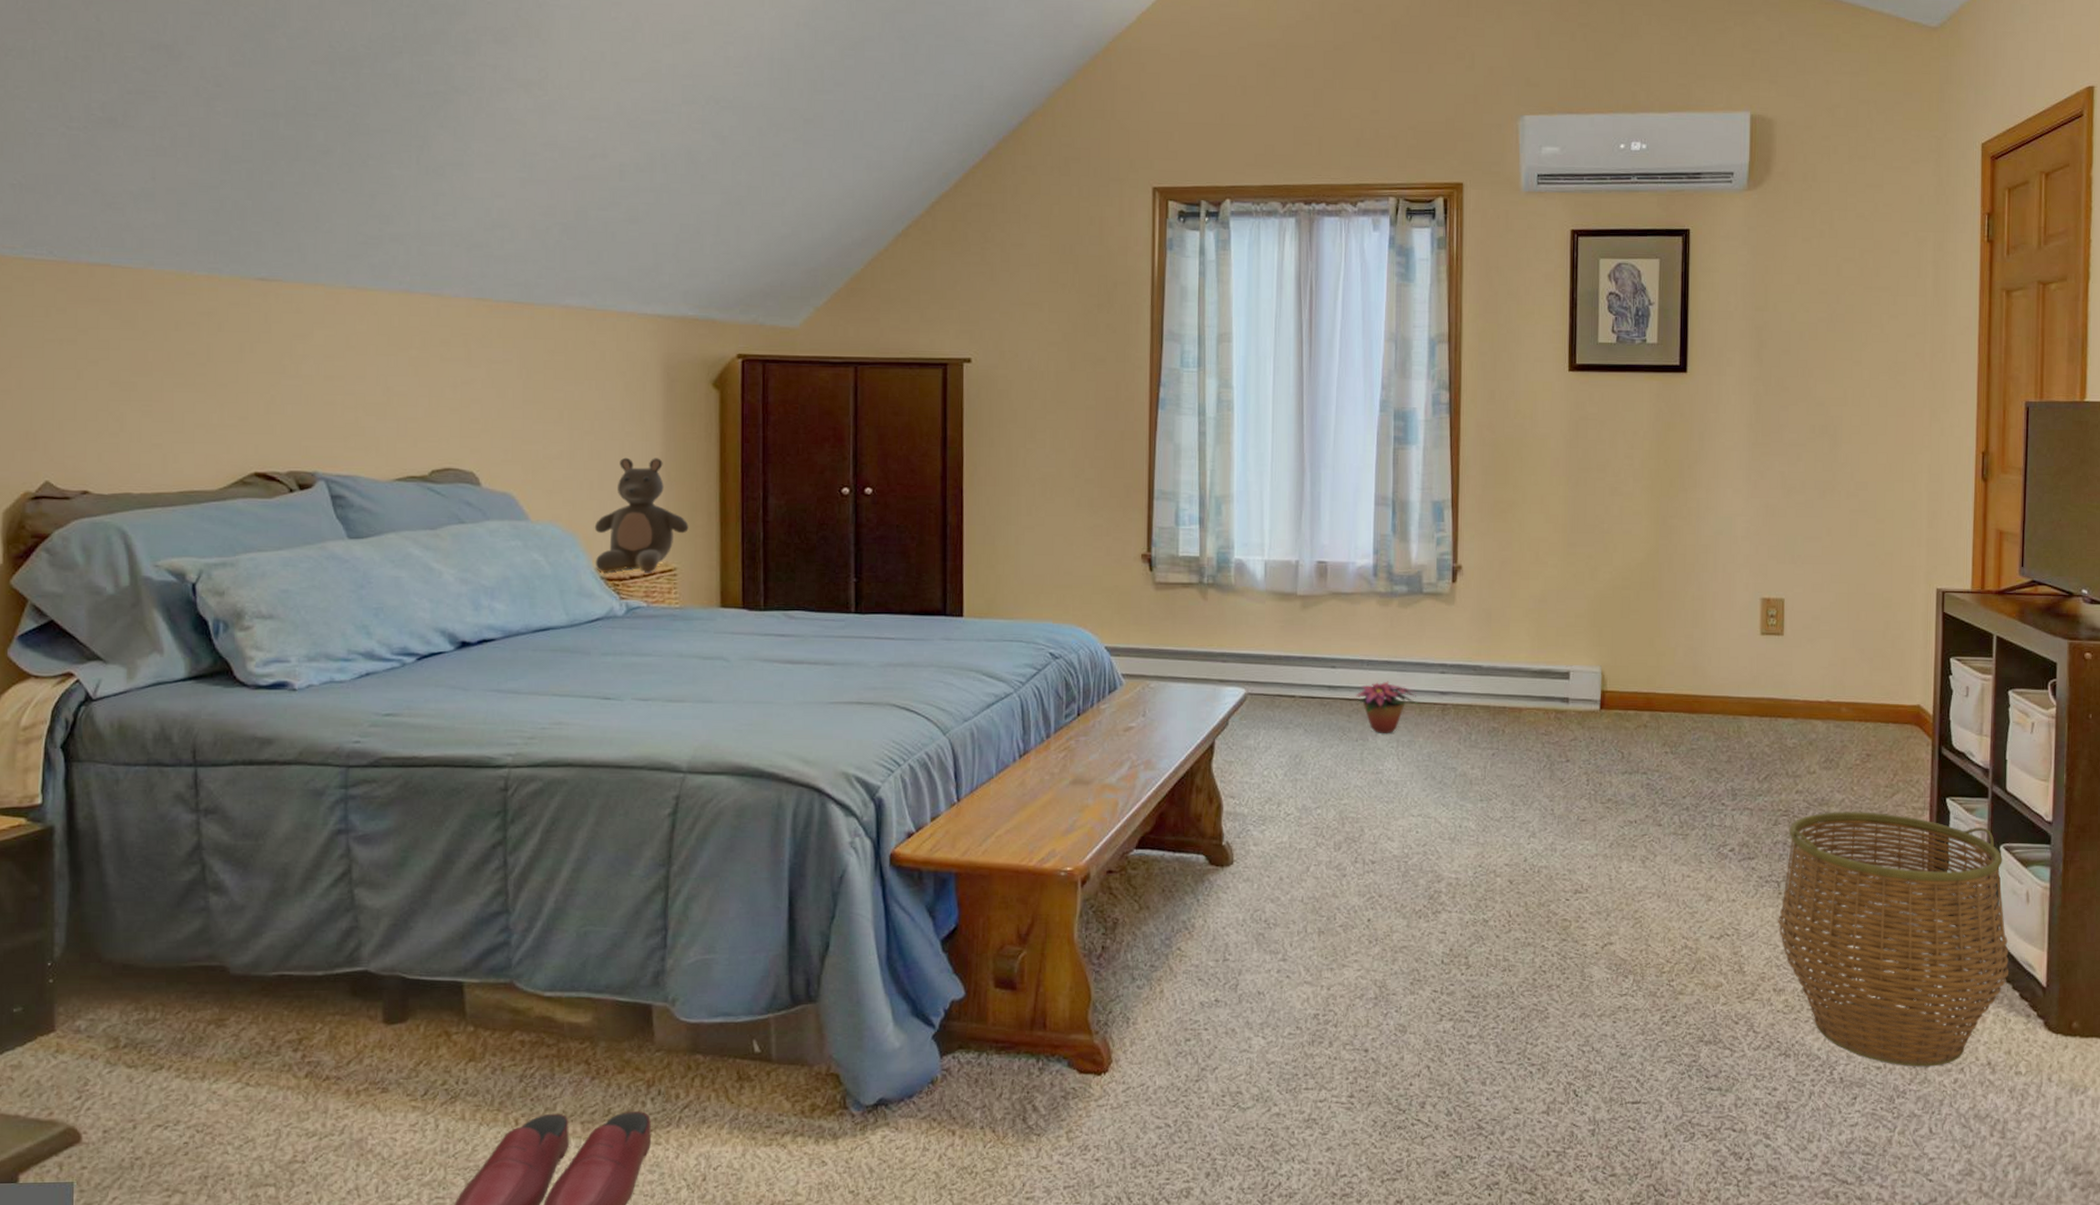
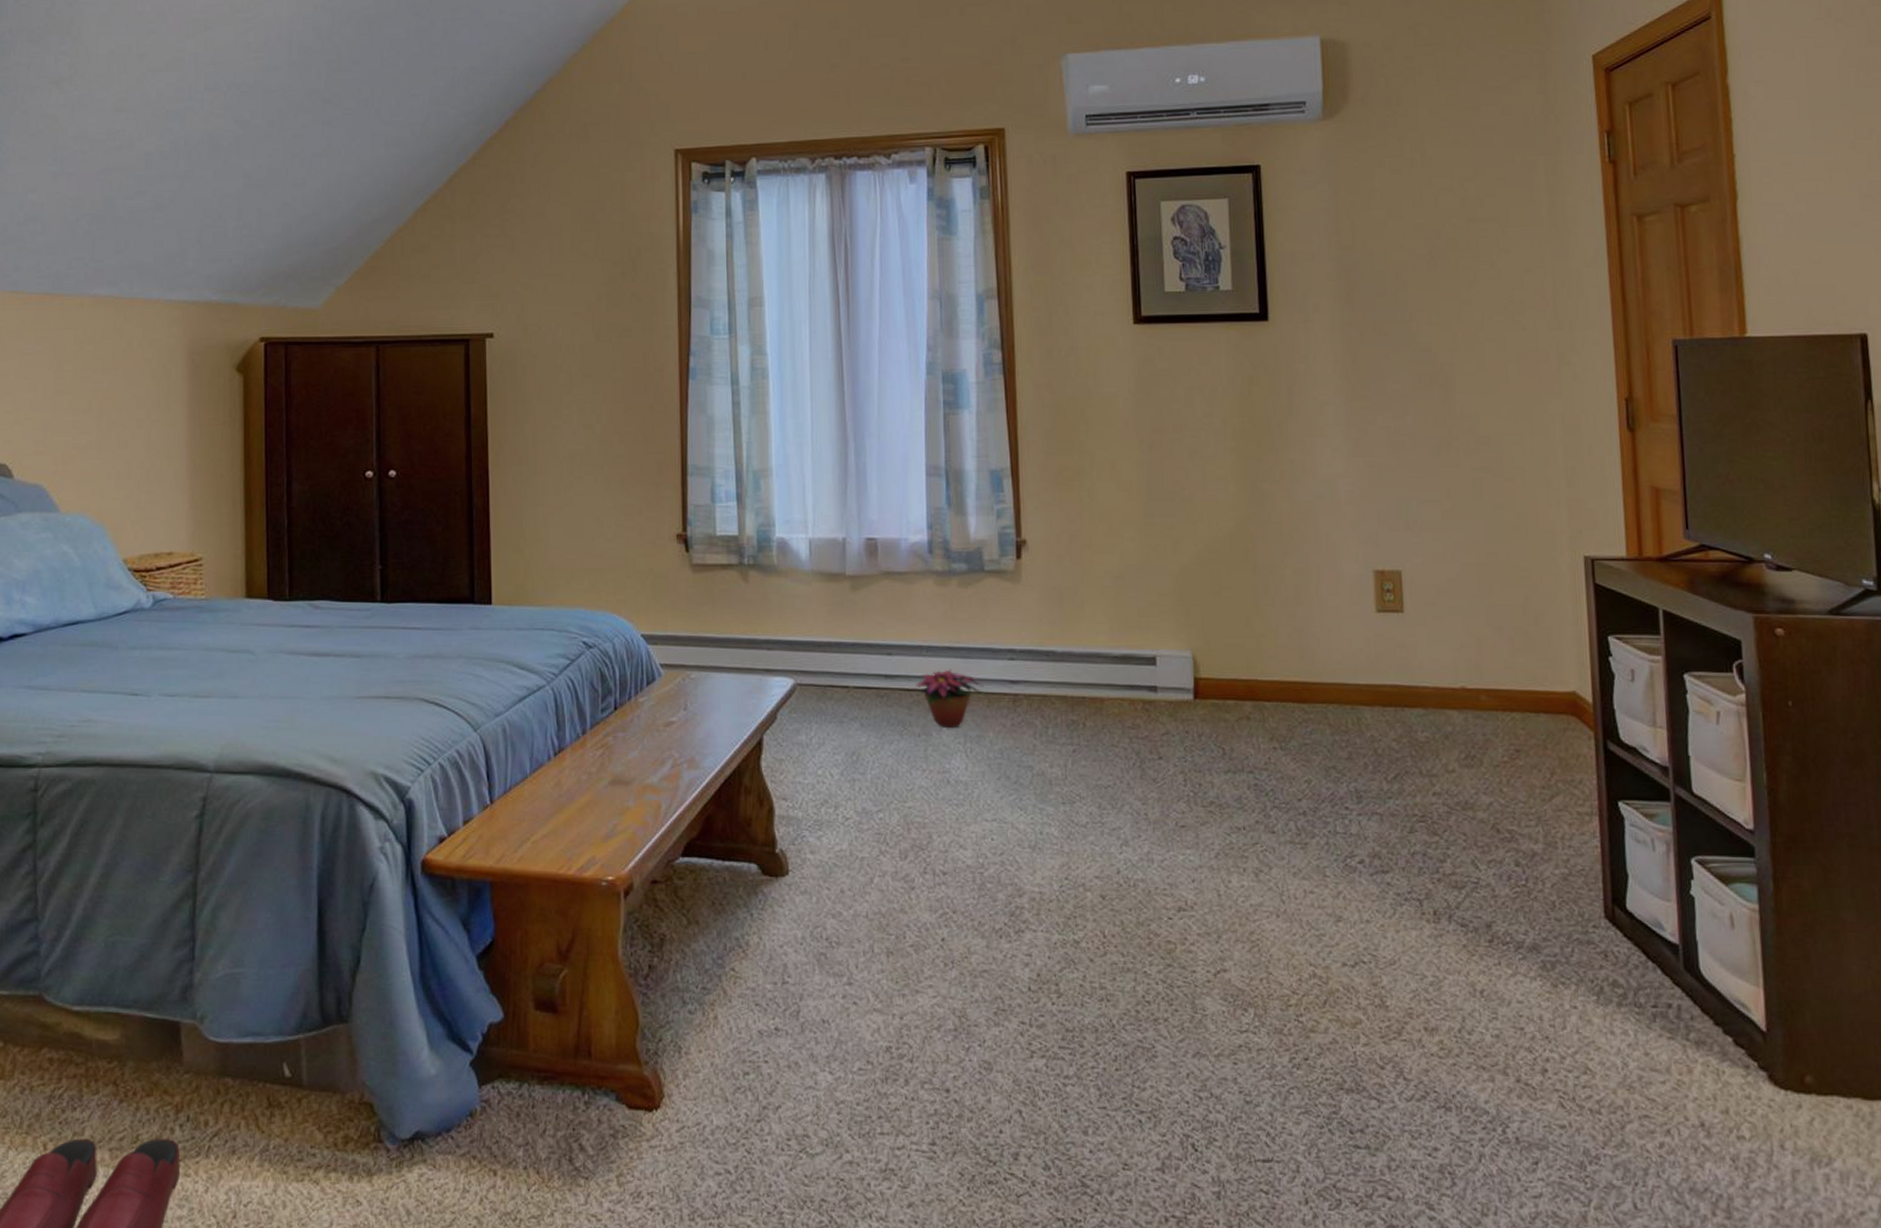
stuffed bear: present [594,457,689,573] -> none [122,445,214,564]
basket: present [1778,812,2009,1067] -> none [1423,817,1718,1127]

